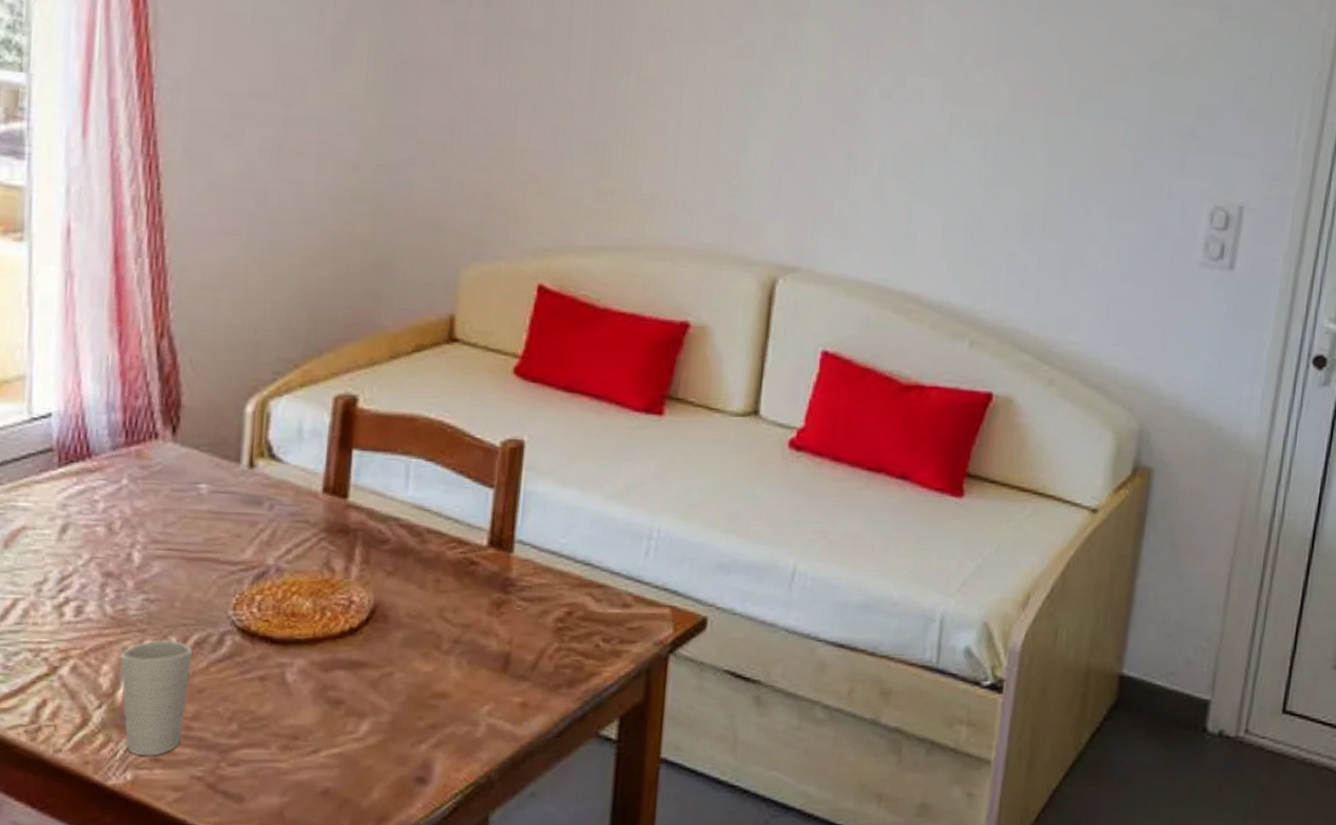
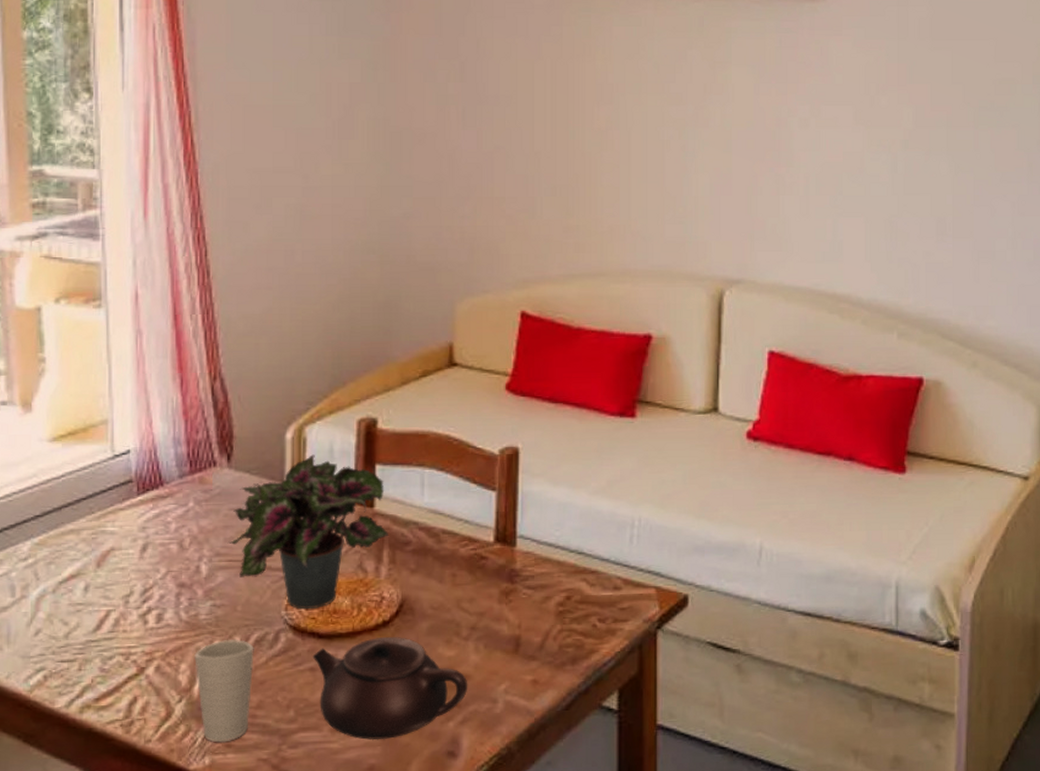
potted plant: none [167,433,363,610] -> present [227,454,388,610]
teapot: none [263,646,446,761] -> present [312,637,468,741]

